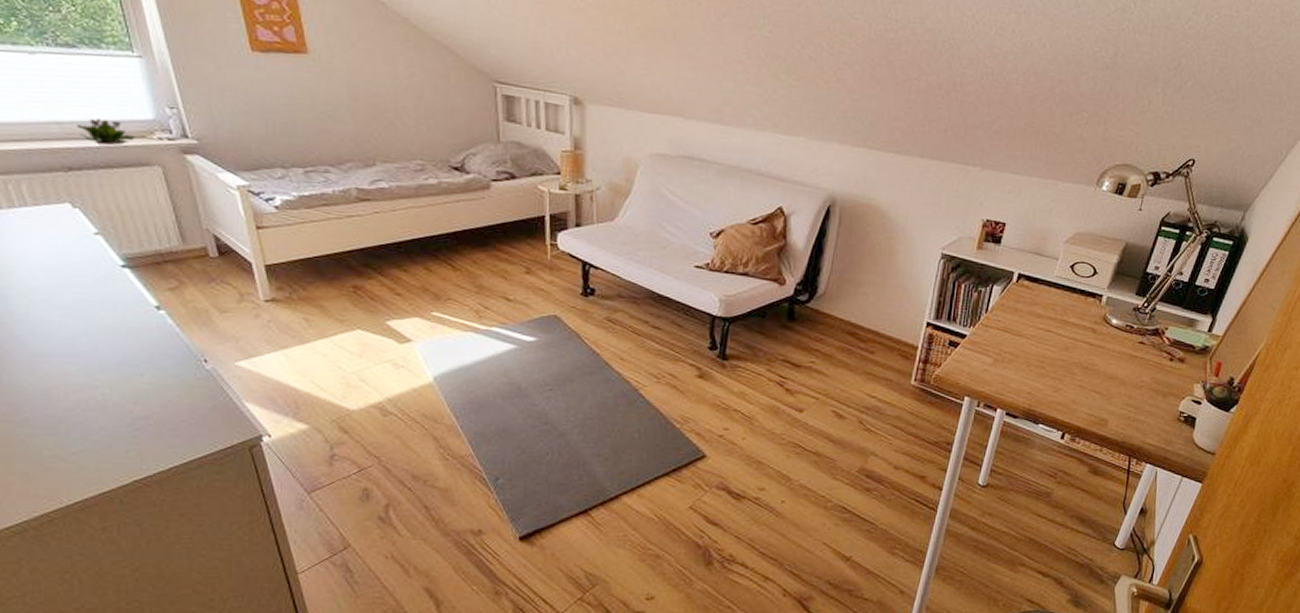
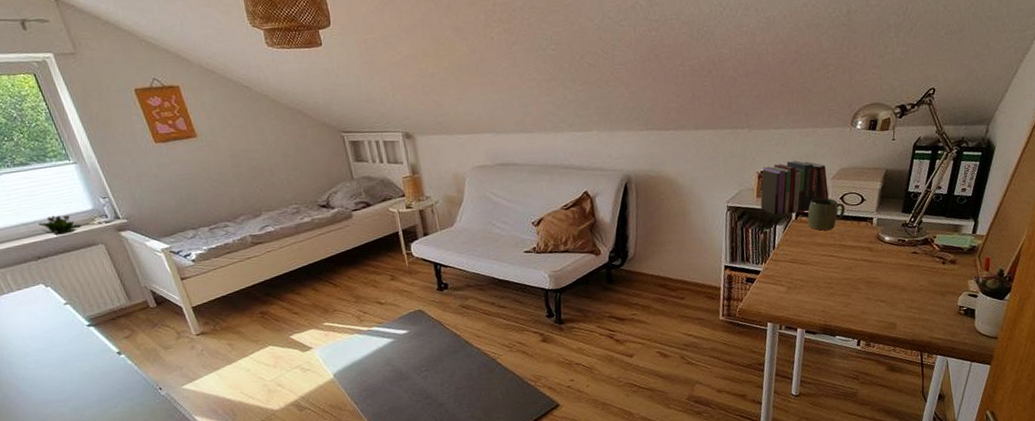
books: none [980,214,1060,276] -> present [760,161,829,216]
mug: none [1029,261,1074,301] -> present [807,197,845,231]

